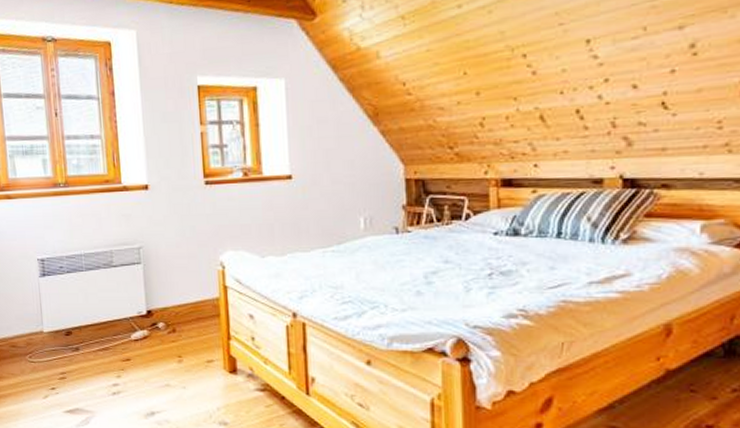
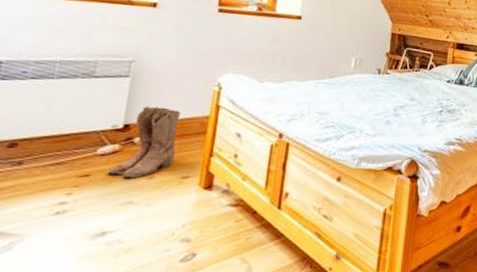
boots: none [144,291,197,363] -> present [108,106,181,179]

